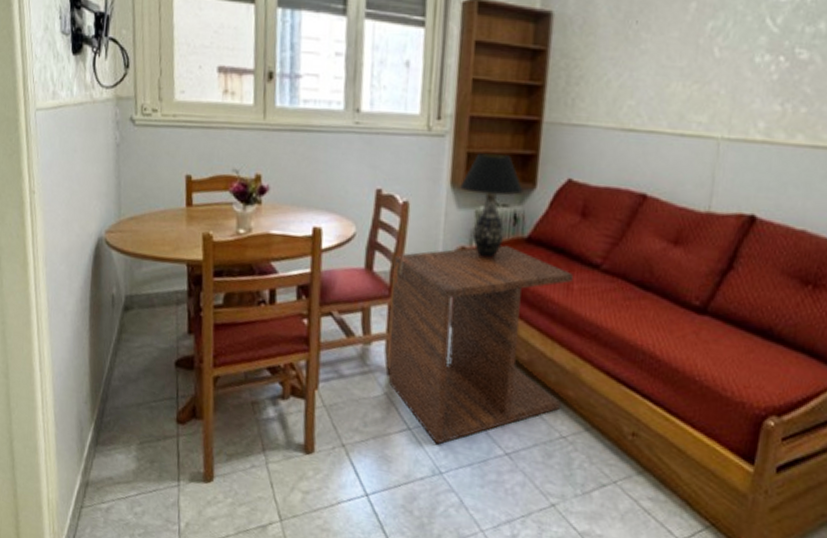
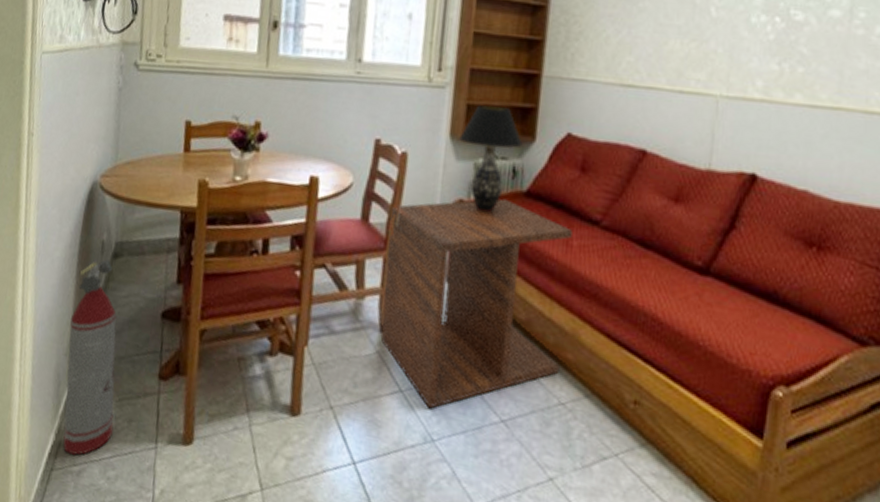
fire extinguisher: none [87,312,137,494] -> present [63,259,117,455]

